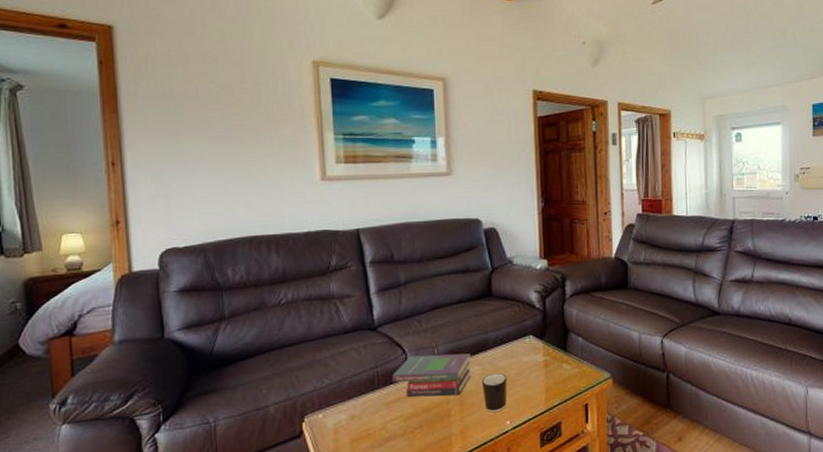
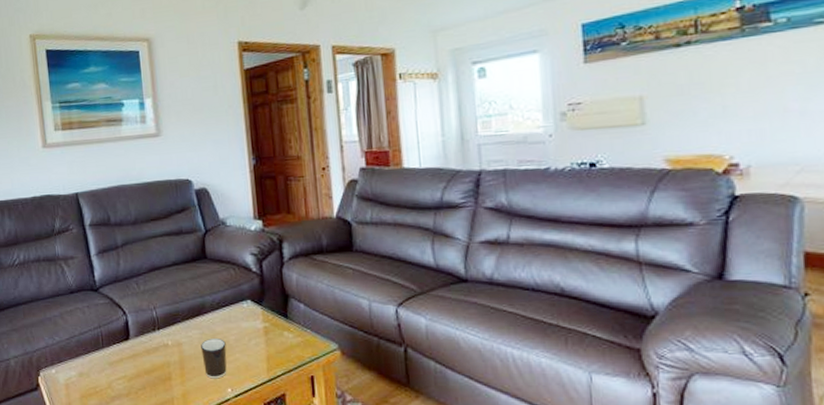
books: present [392,353,471,397] -> none [115,316,190,359]

